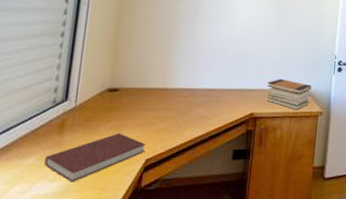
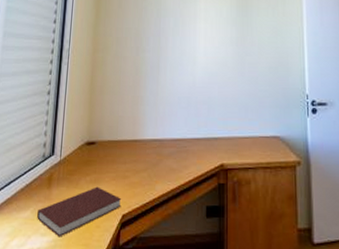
book stack: present [266,78,312,110] -> none [234,124,284,160]

